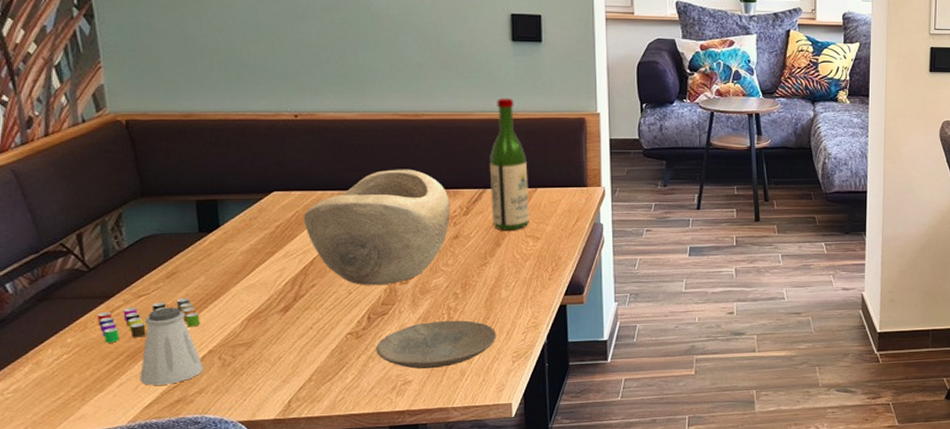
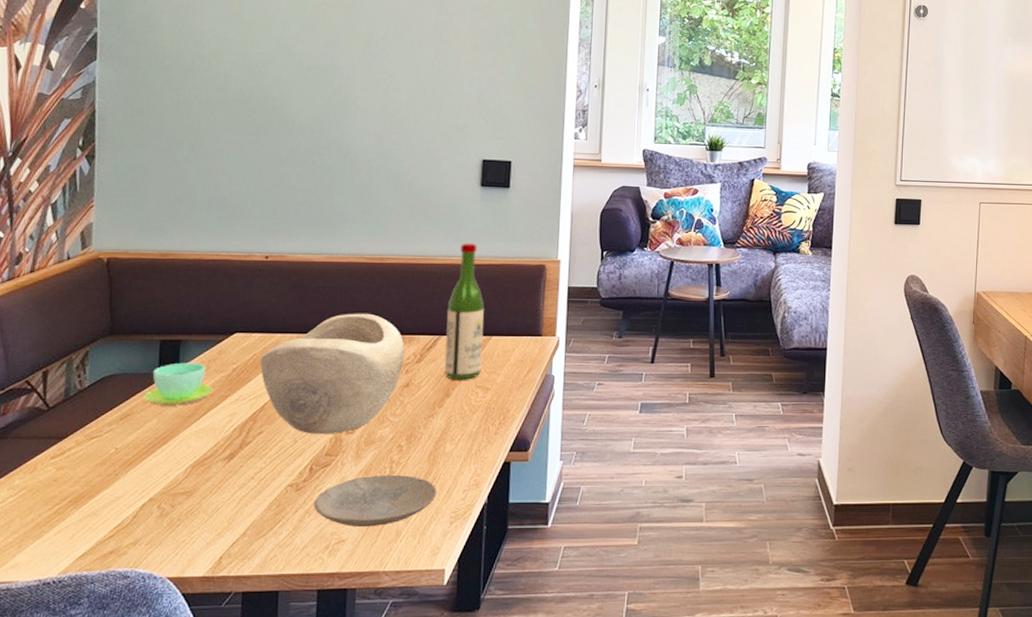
mug: present [97,297,200,343] -> none [47,441,146,487]
saltshaker: present [139,307,204,386] -> none [77,450,142,534]
cup: none [187,221,259,263] -> present [144,362,214,405]

